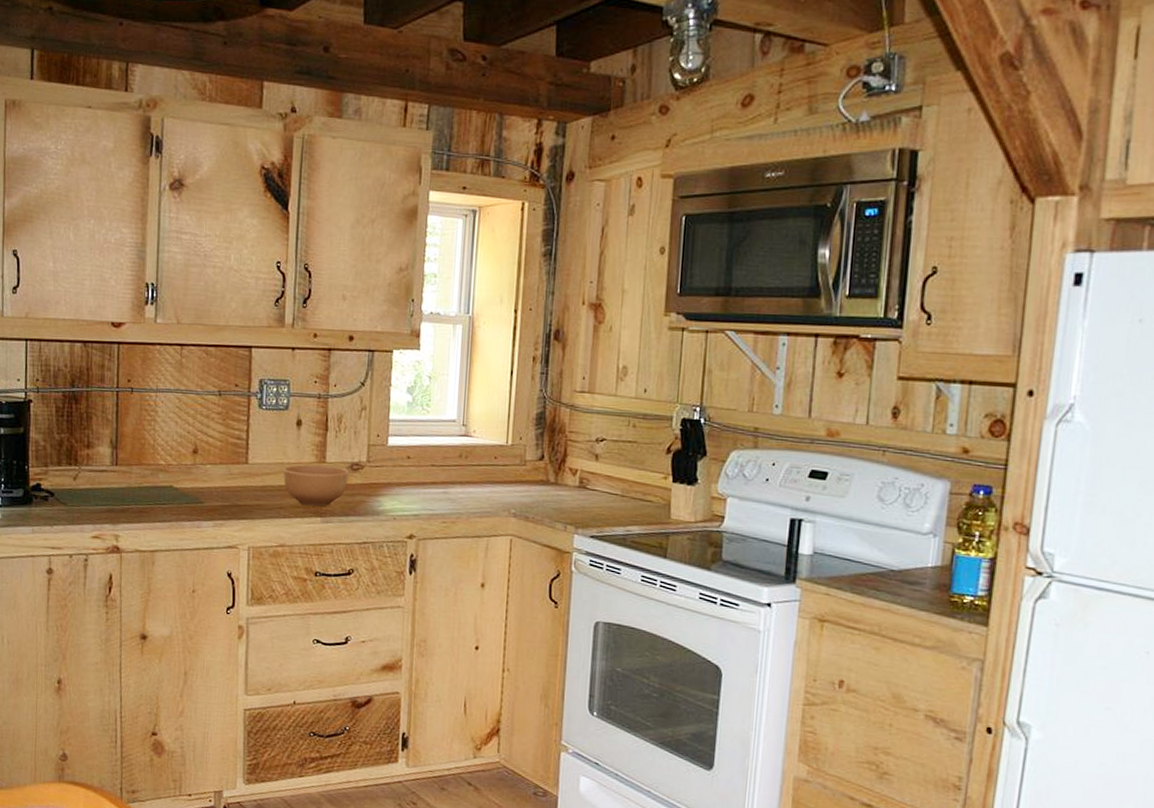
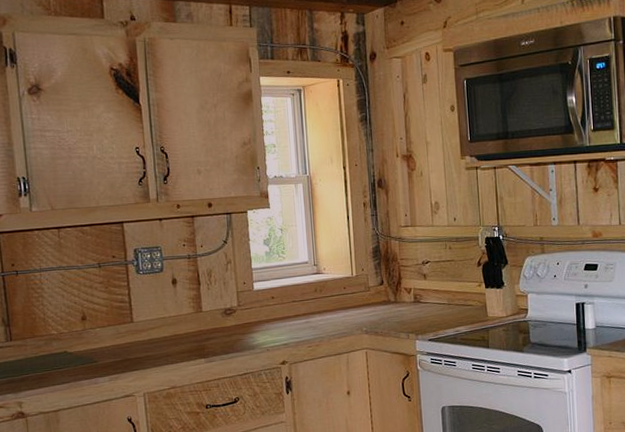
bowl: present [283,464,349,507] -> none [165,314,224,351]

